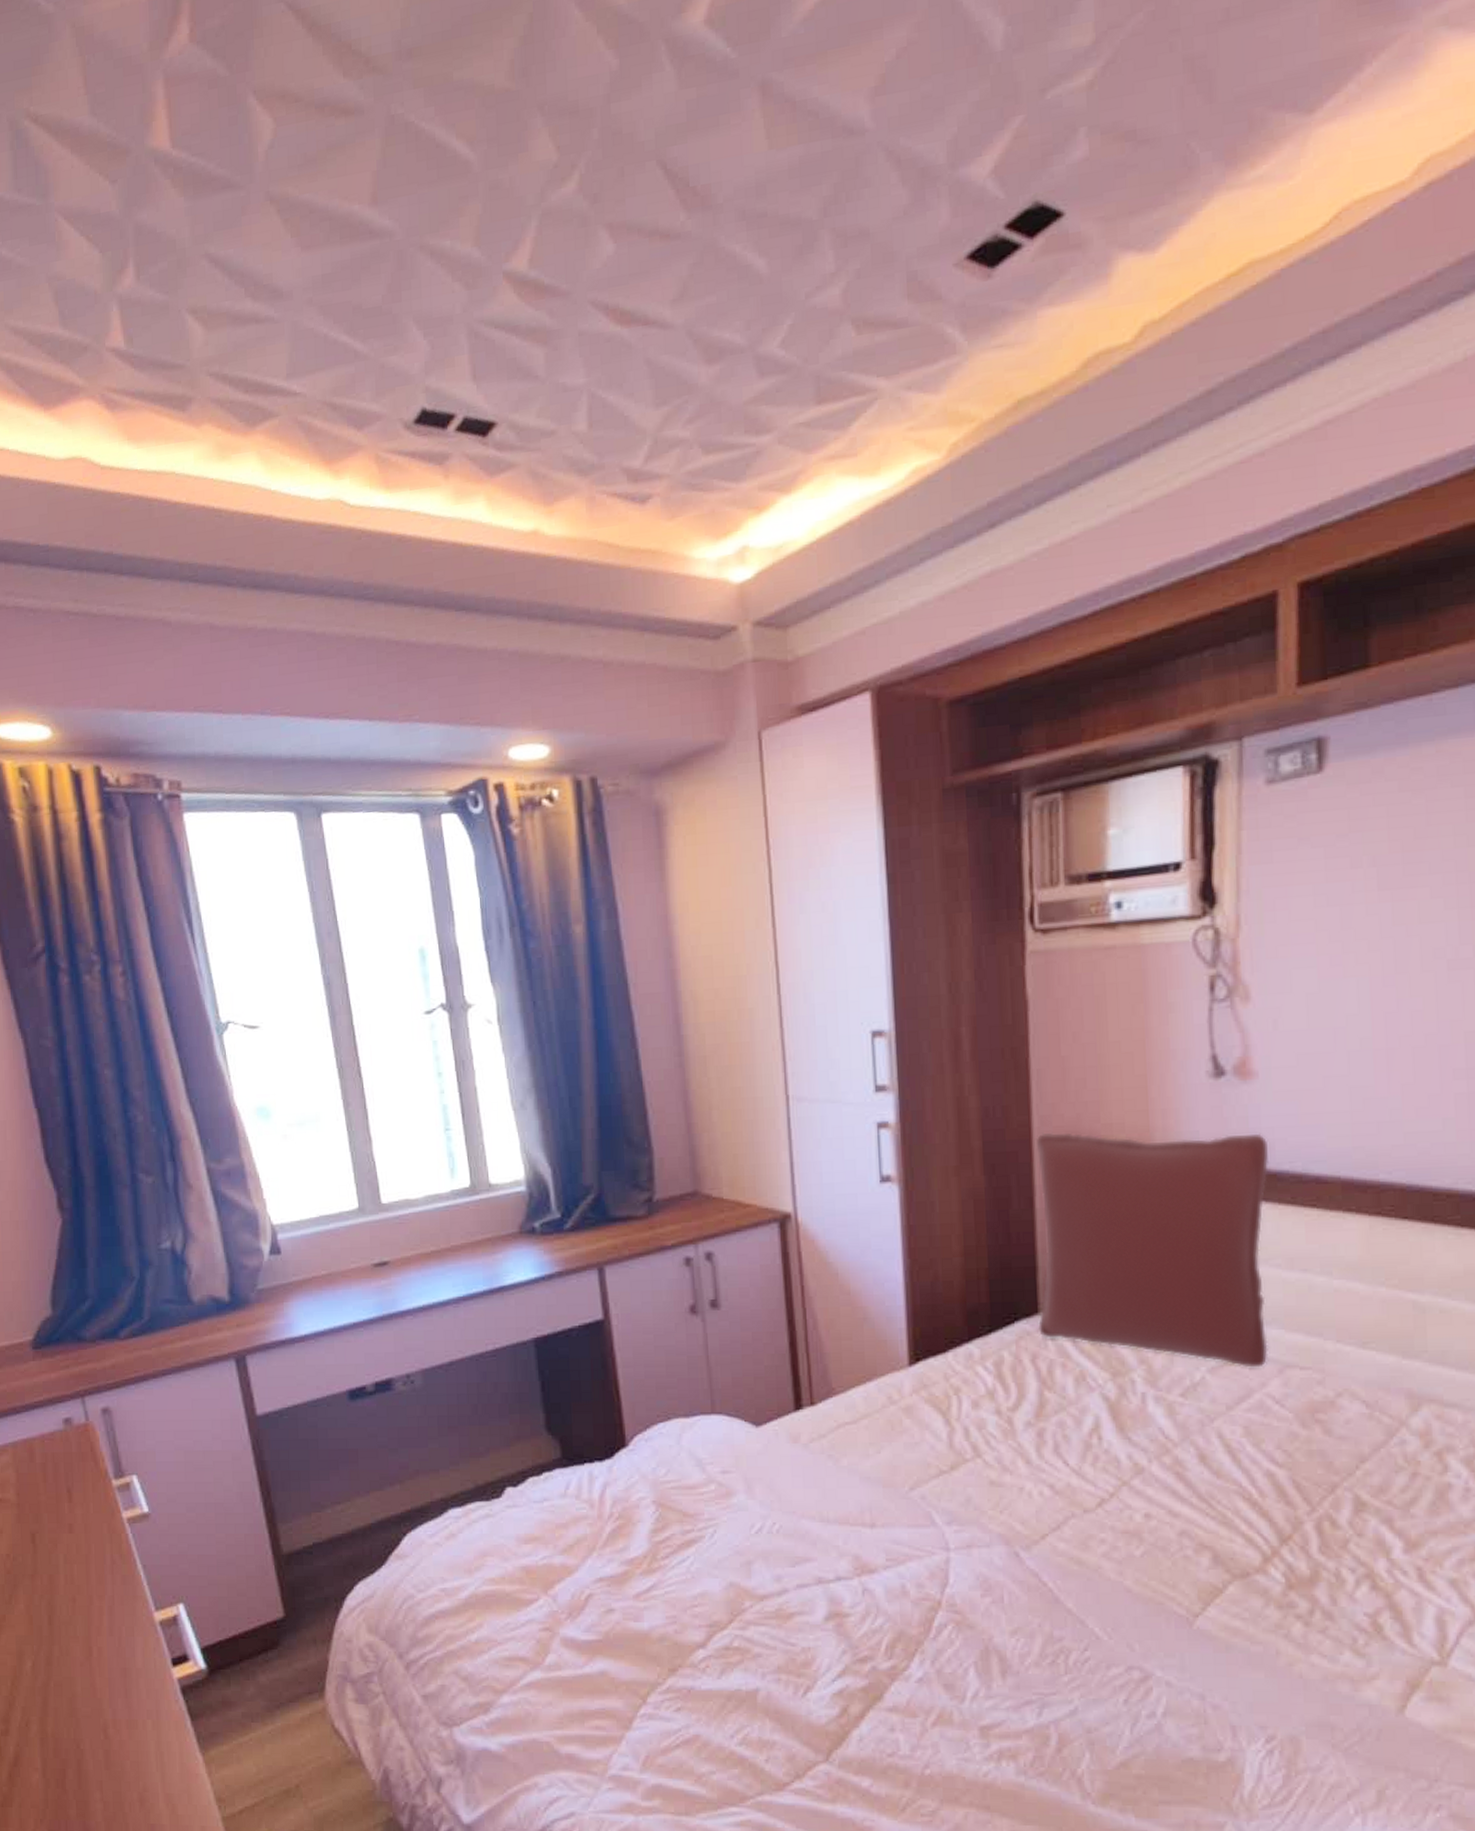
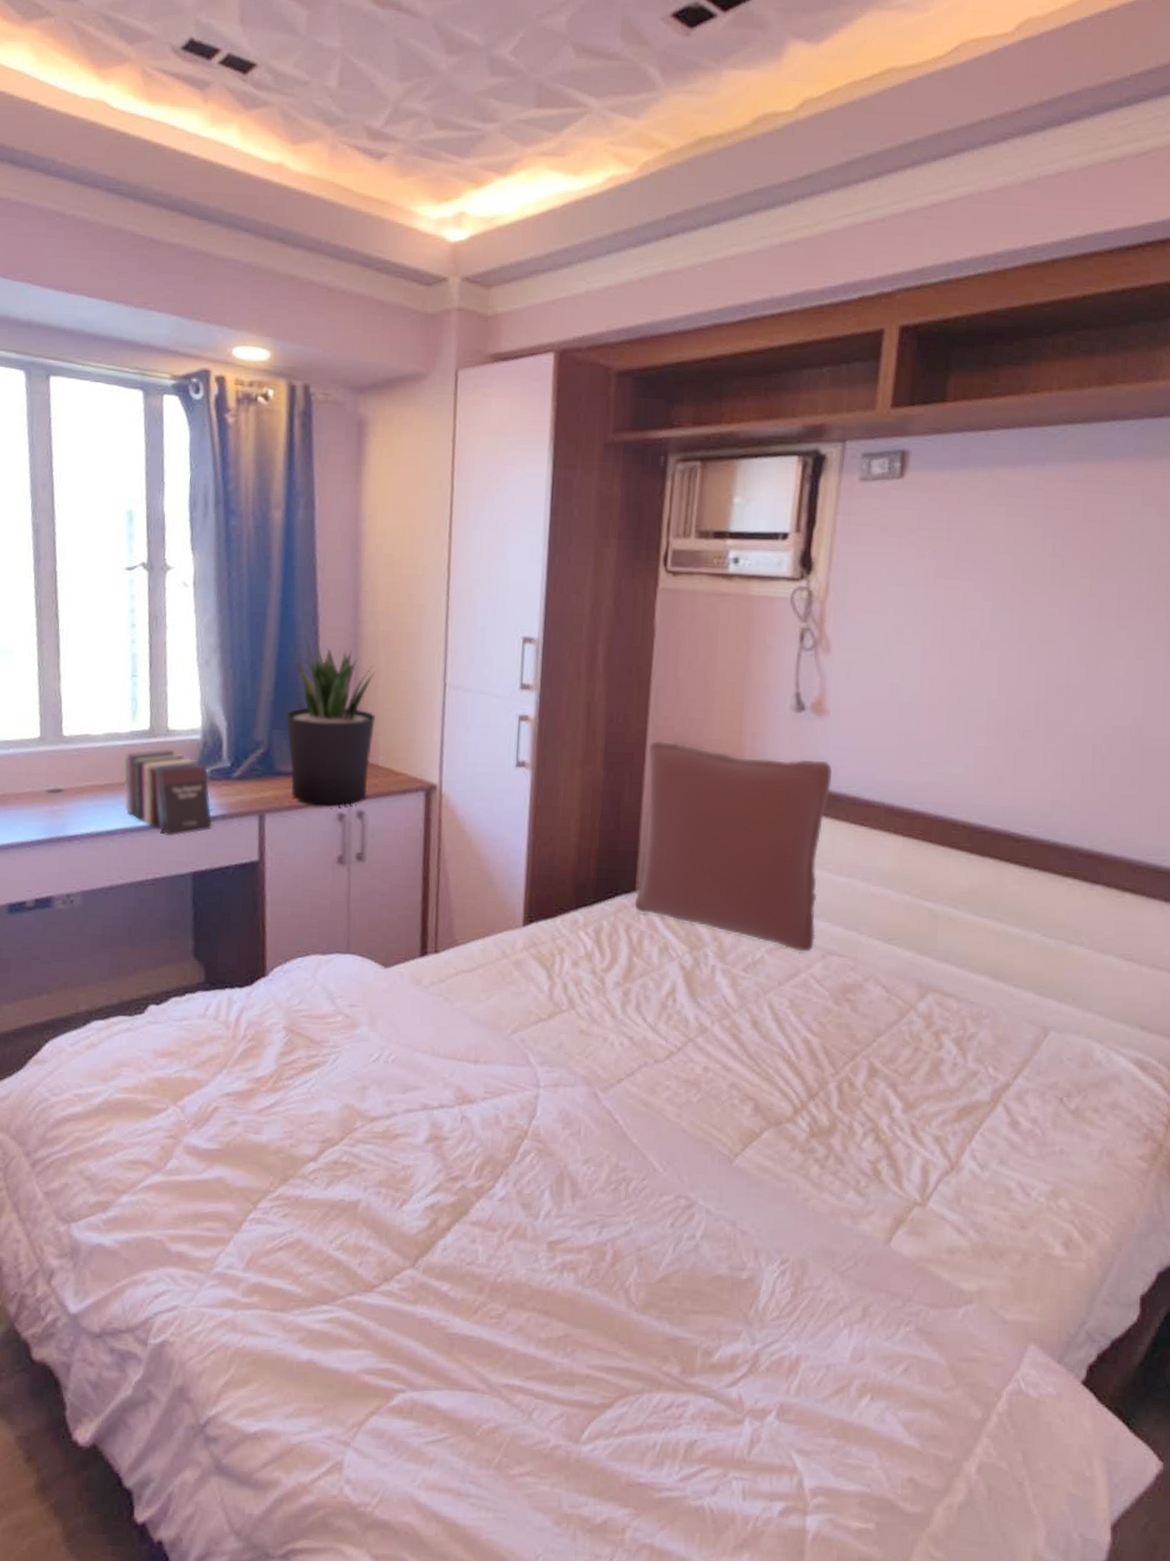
books: none [447,1205,550,1302] -> present [123,748,213,837]
planter: none [613,1060,714,1252] -> present [285,635,375,807]

